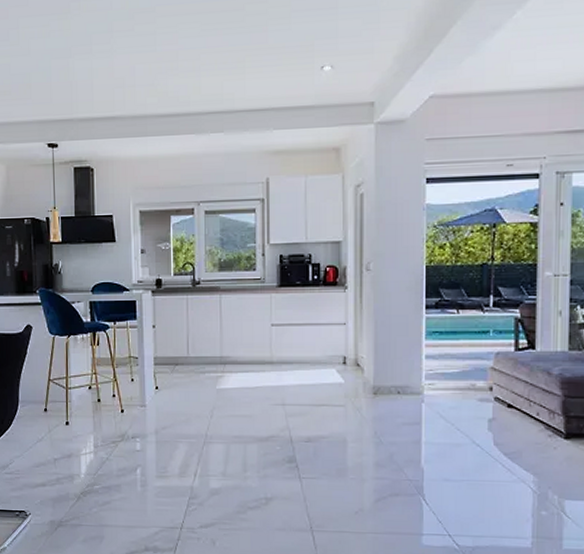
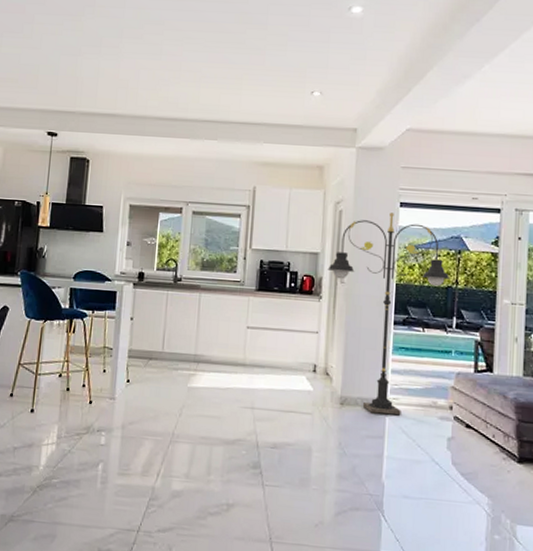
floor lamp: none [351,190,485,401] -> present [327,212,450,416]

